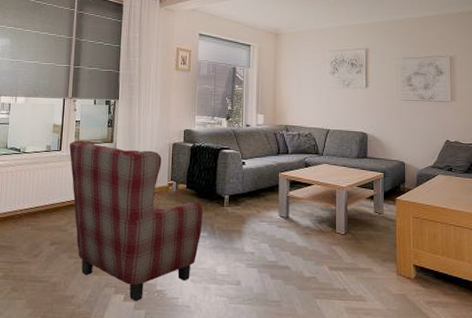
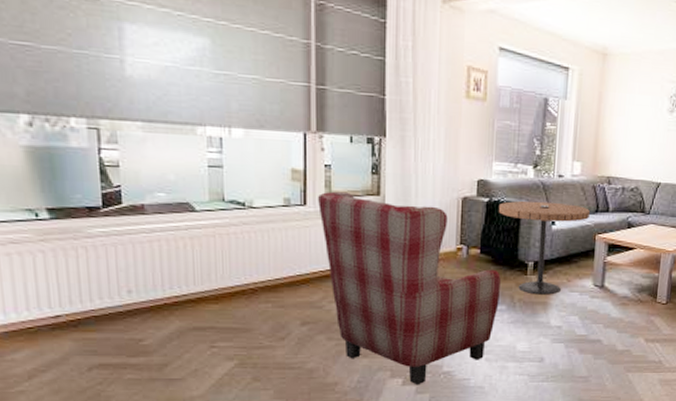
side table: none [200,145,273,224] -> present [498,200,590,295]

